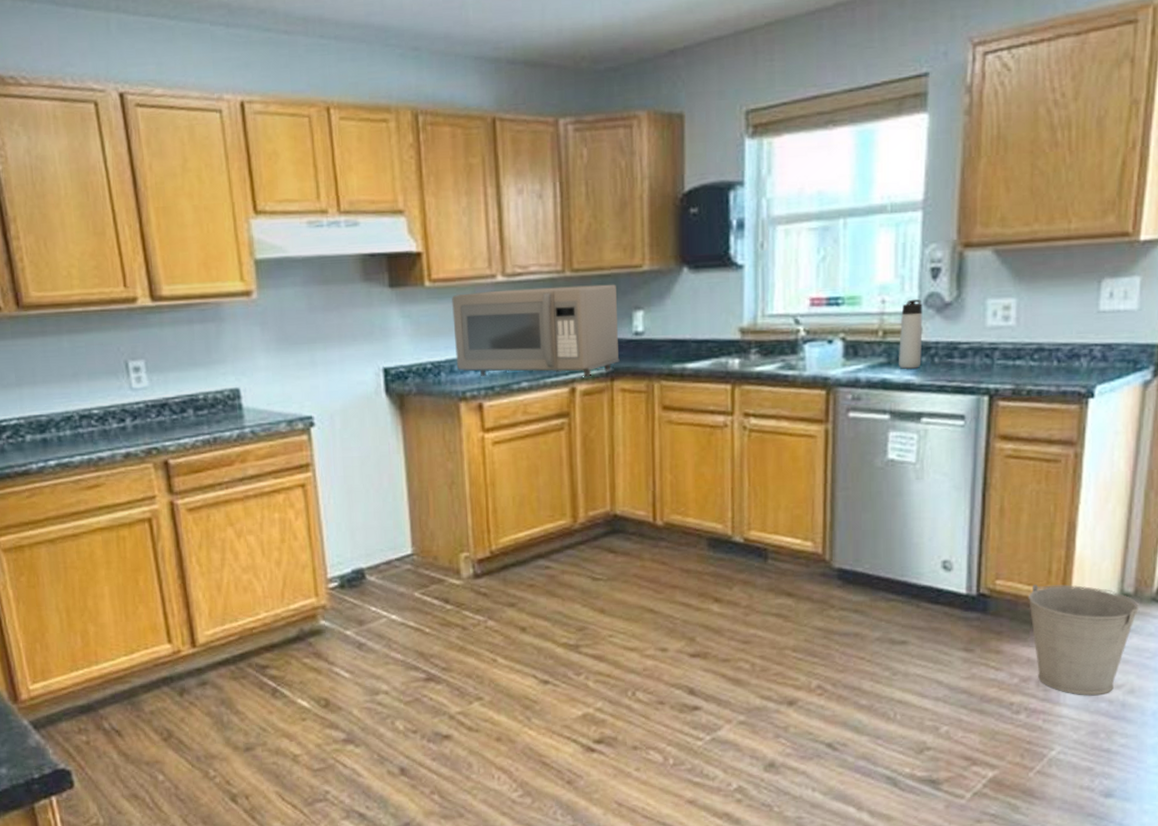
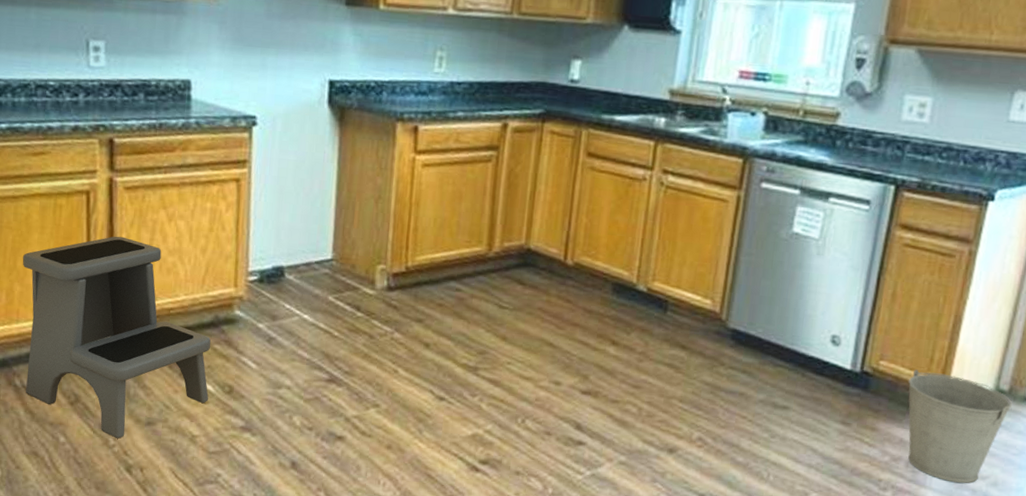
step stool: none [92,560,305,769] -> present [22,236,211,439]
microwave: present [452,284,620,377] -> none [398,21,559,116]
thermos bottle: present [899,299,923,369] -> none [815,85,844,151]

